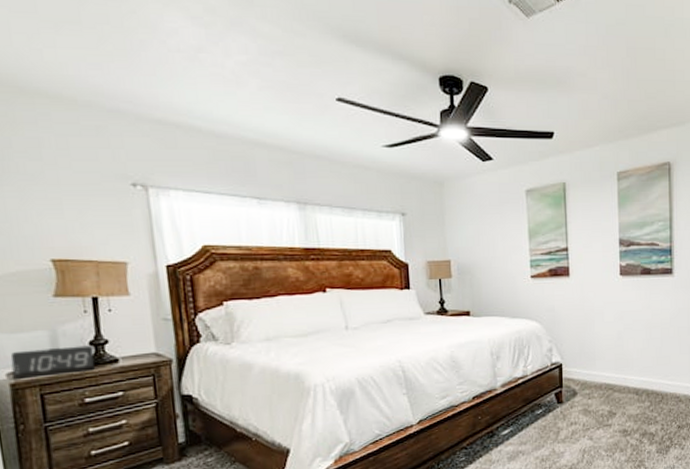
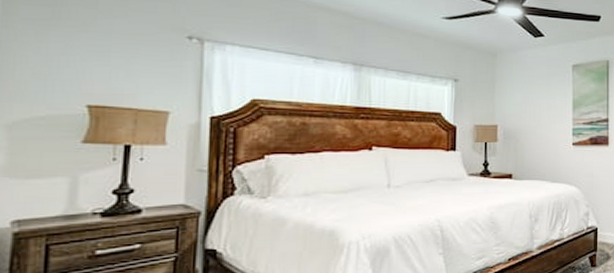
alarm clock: present [10,345,95,380] -> none [18,194,116,229]

